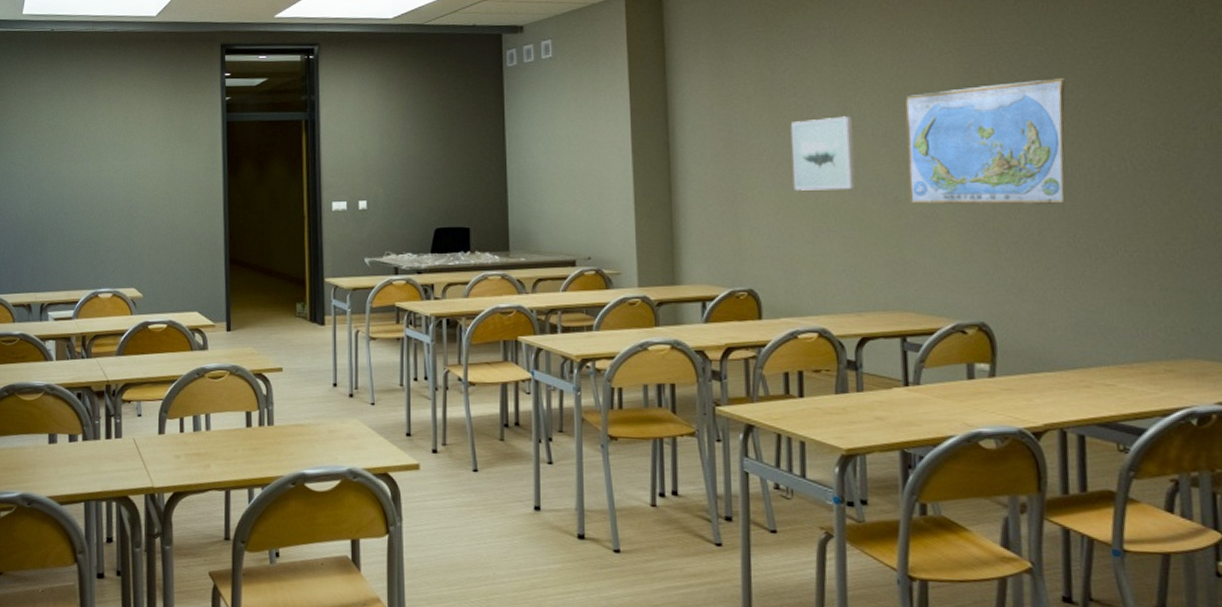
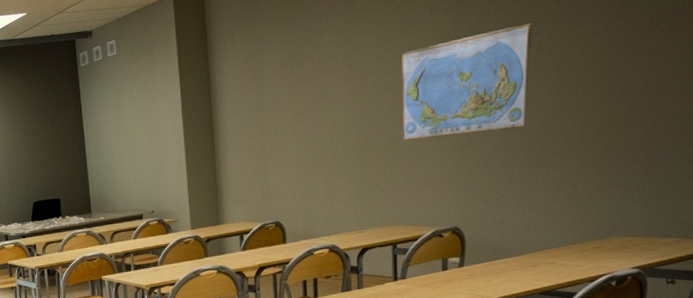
wall art: present [791,116,856,190] -> none [309,75,360,141]

